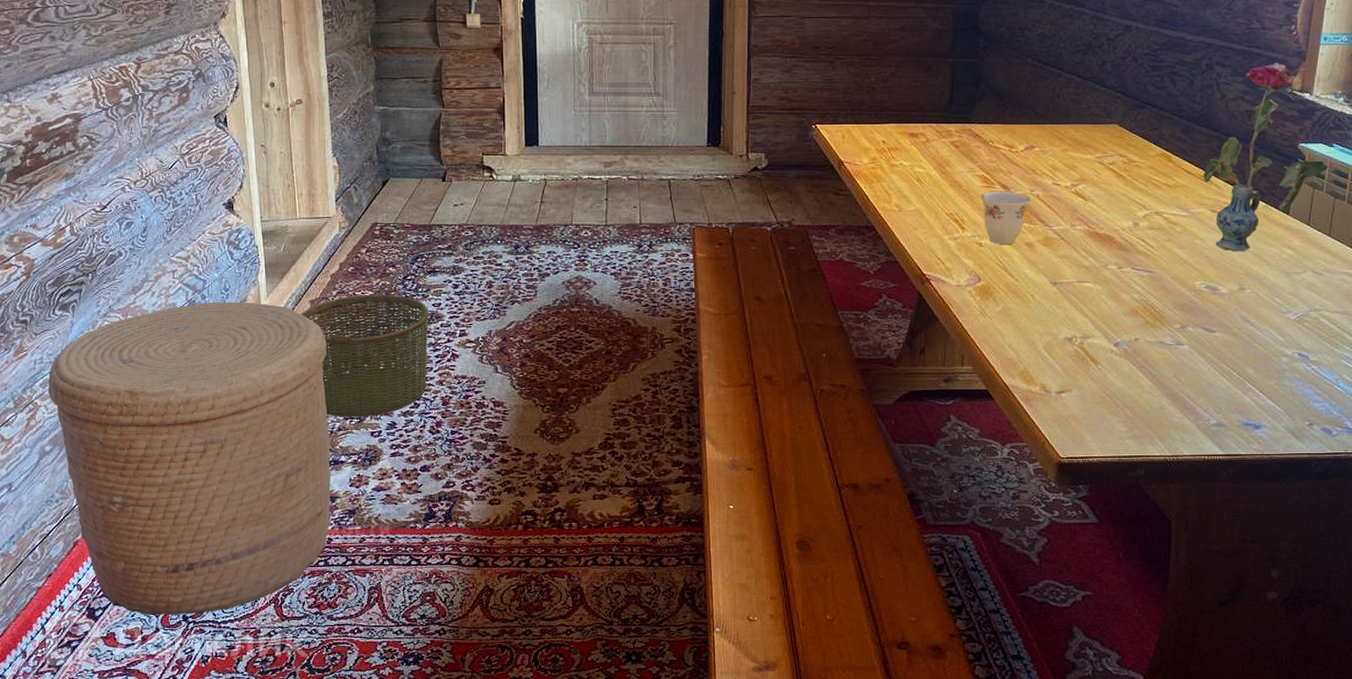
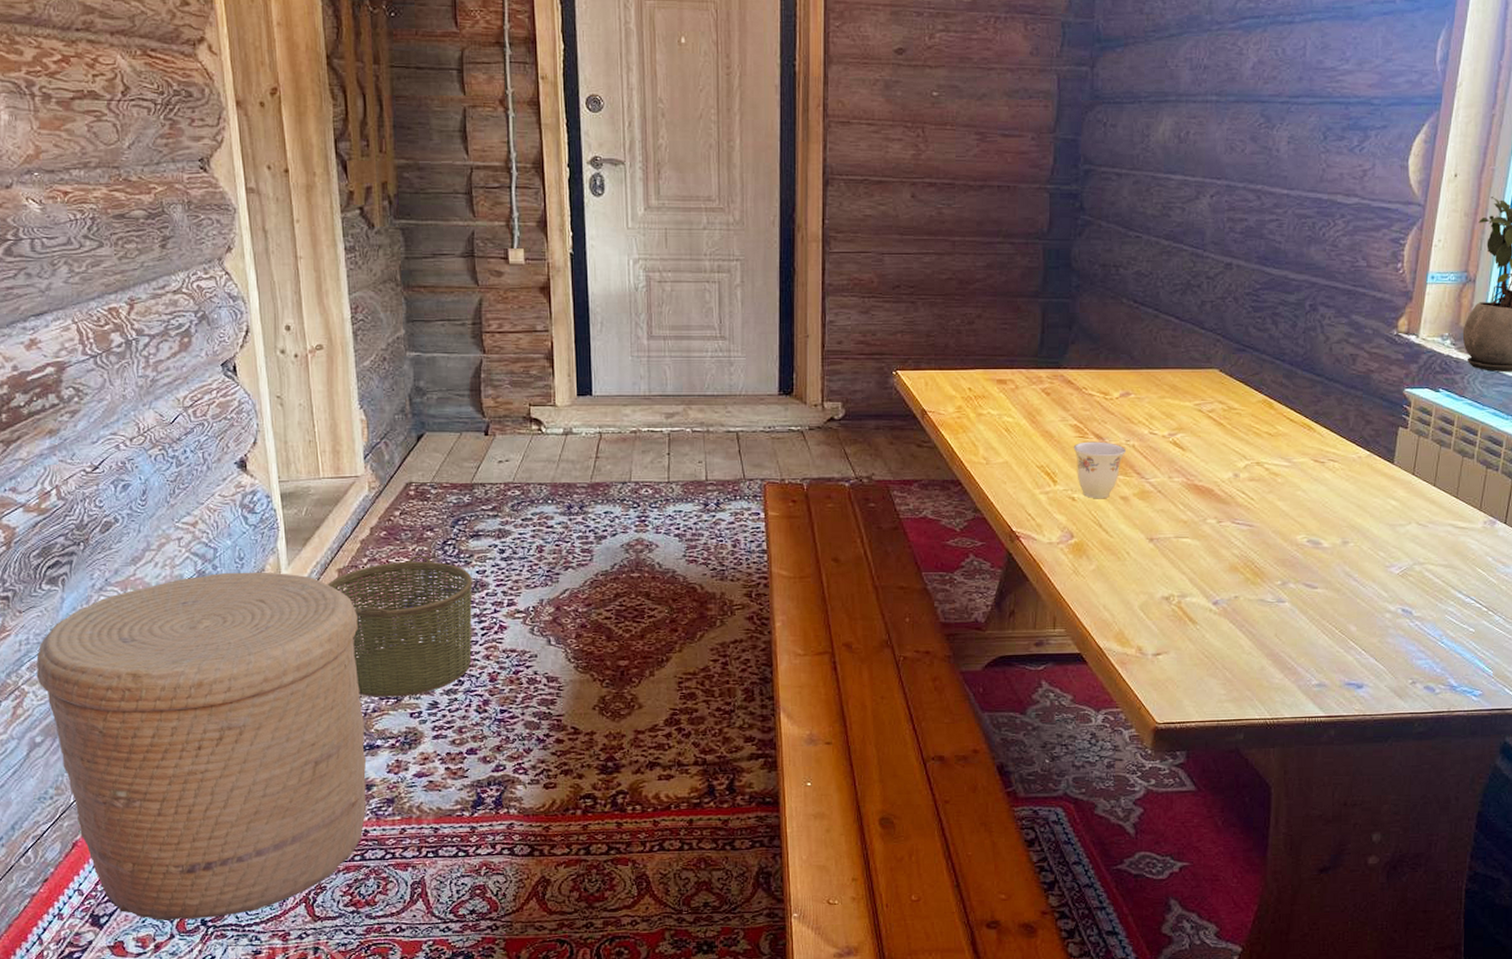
vase: present [1203,62,1328,252] -> none [1305,302,1434,504]

